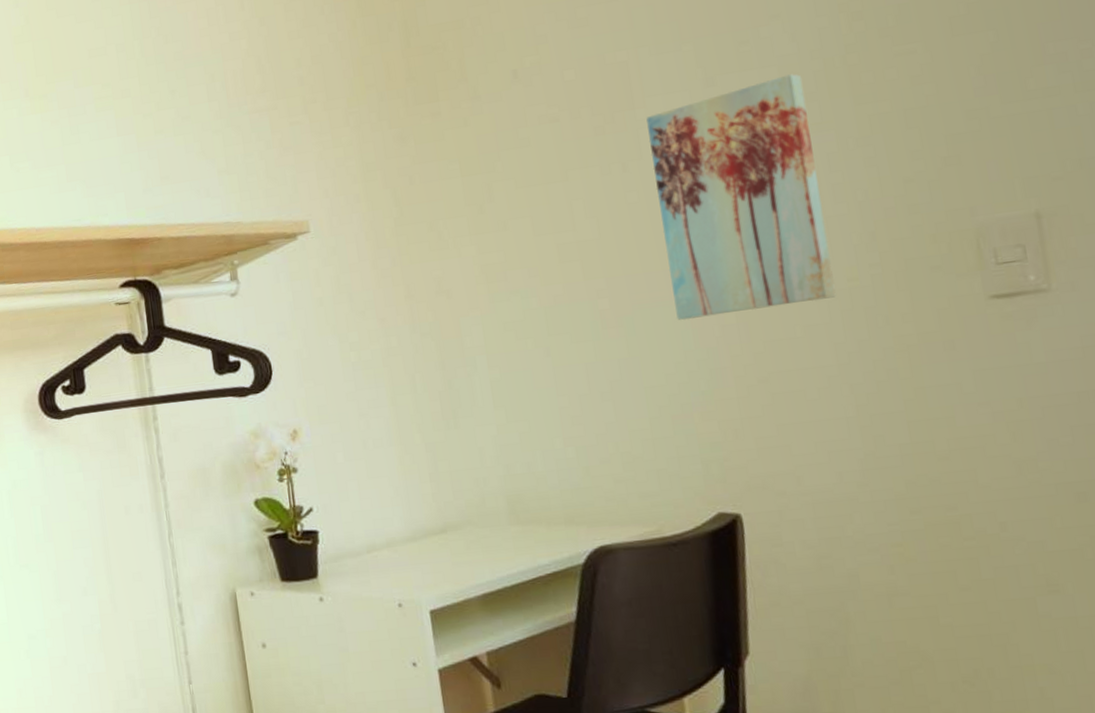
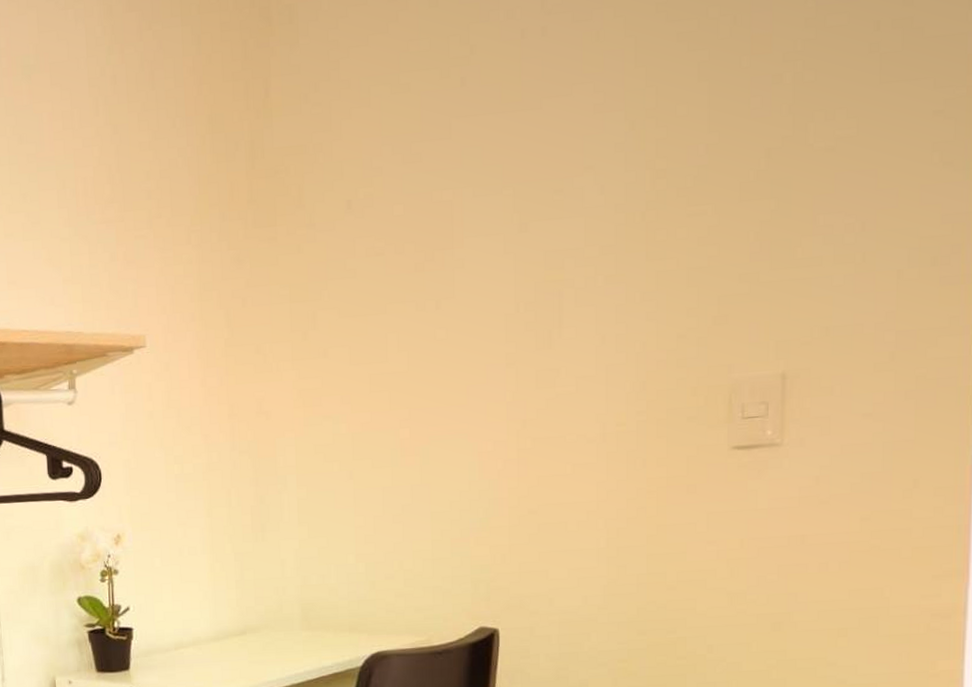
wall art: present [646,74,836,320] -> none [462,226,606,453]

